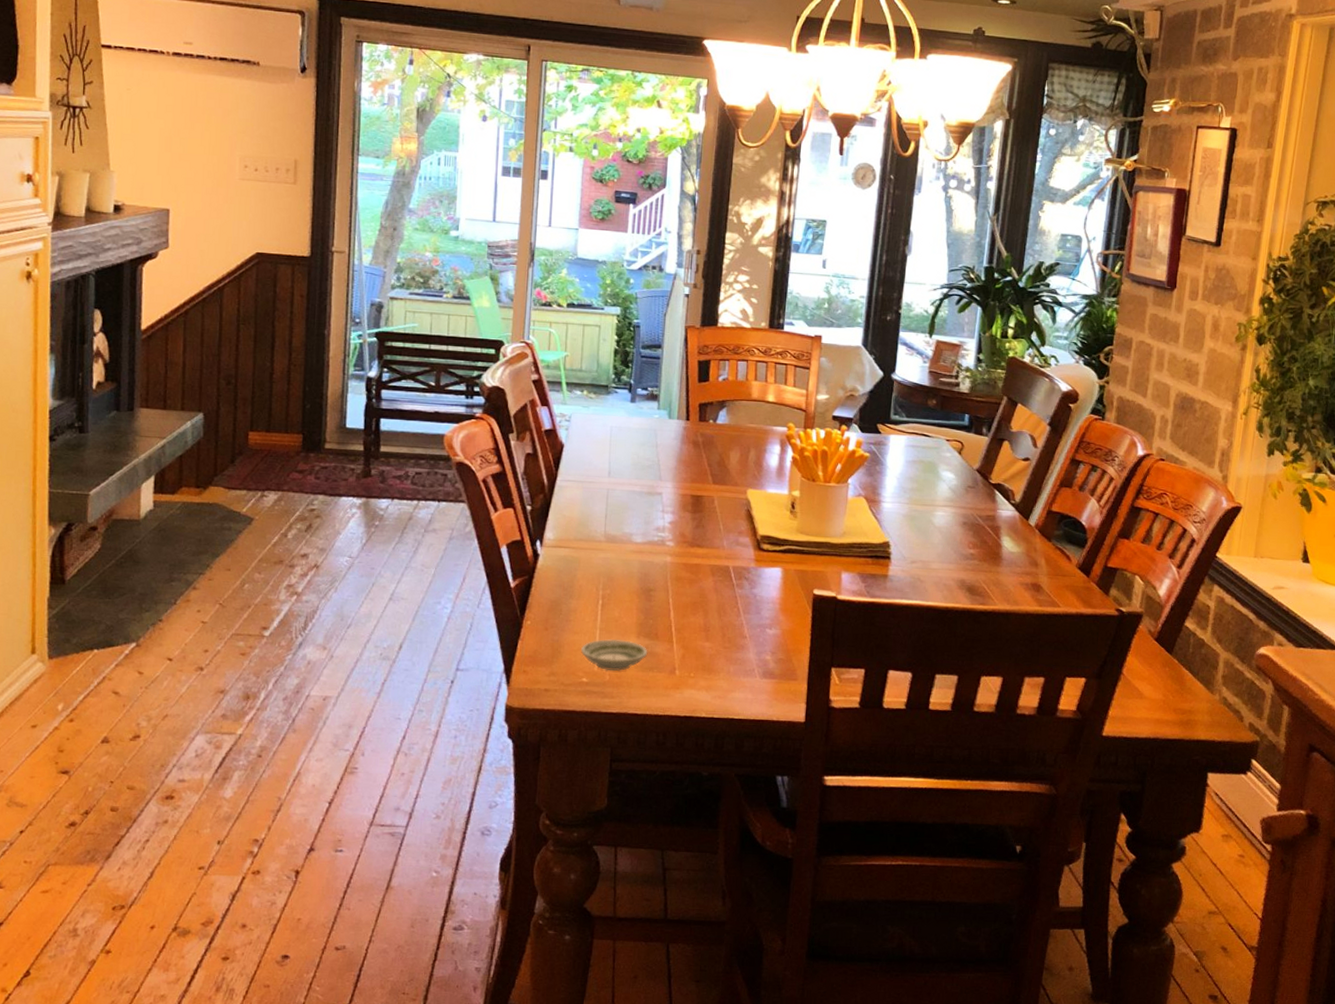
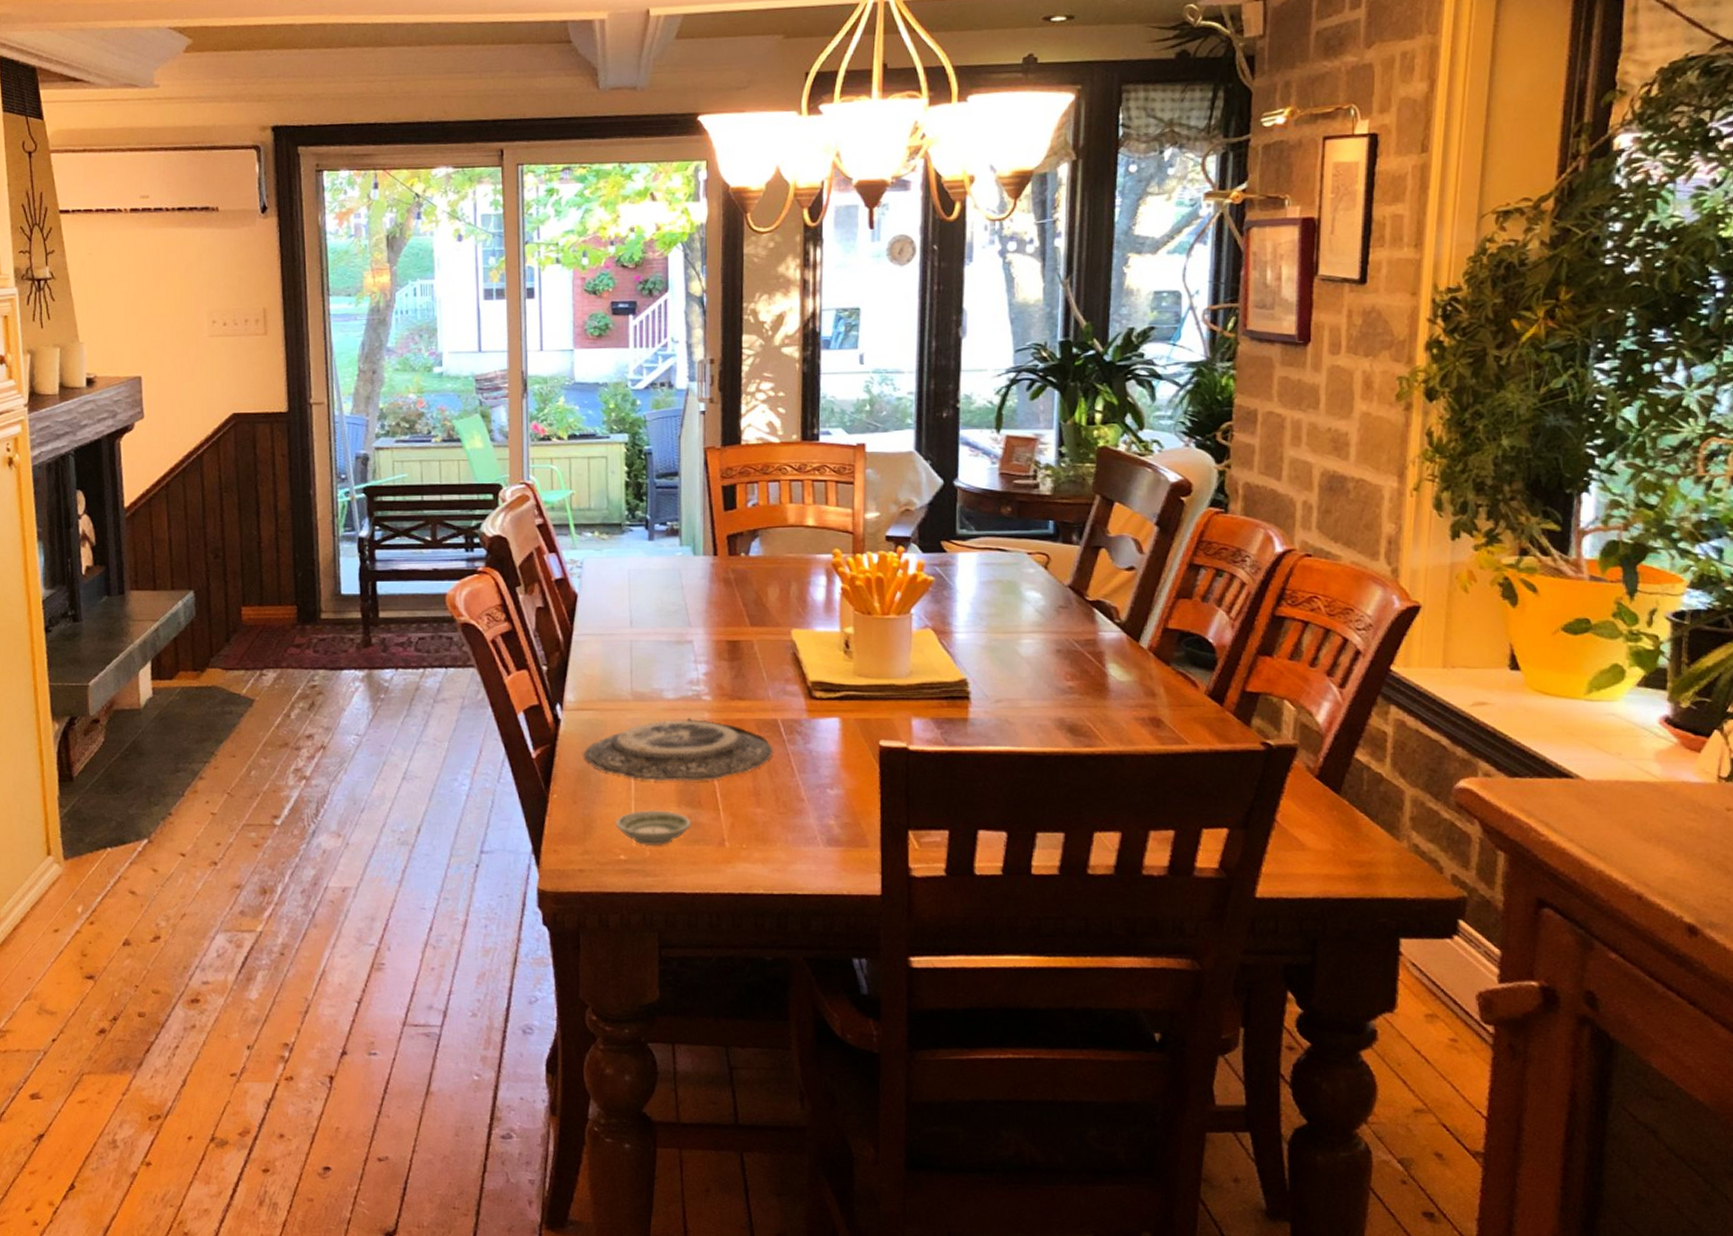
plate: none [558,560,724,616] -> present [584,718,773,782]

